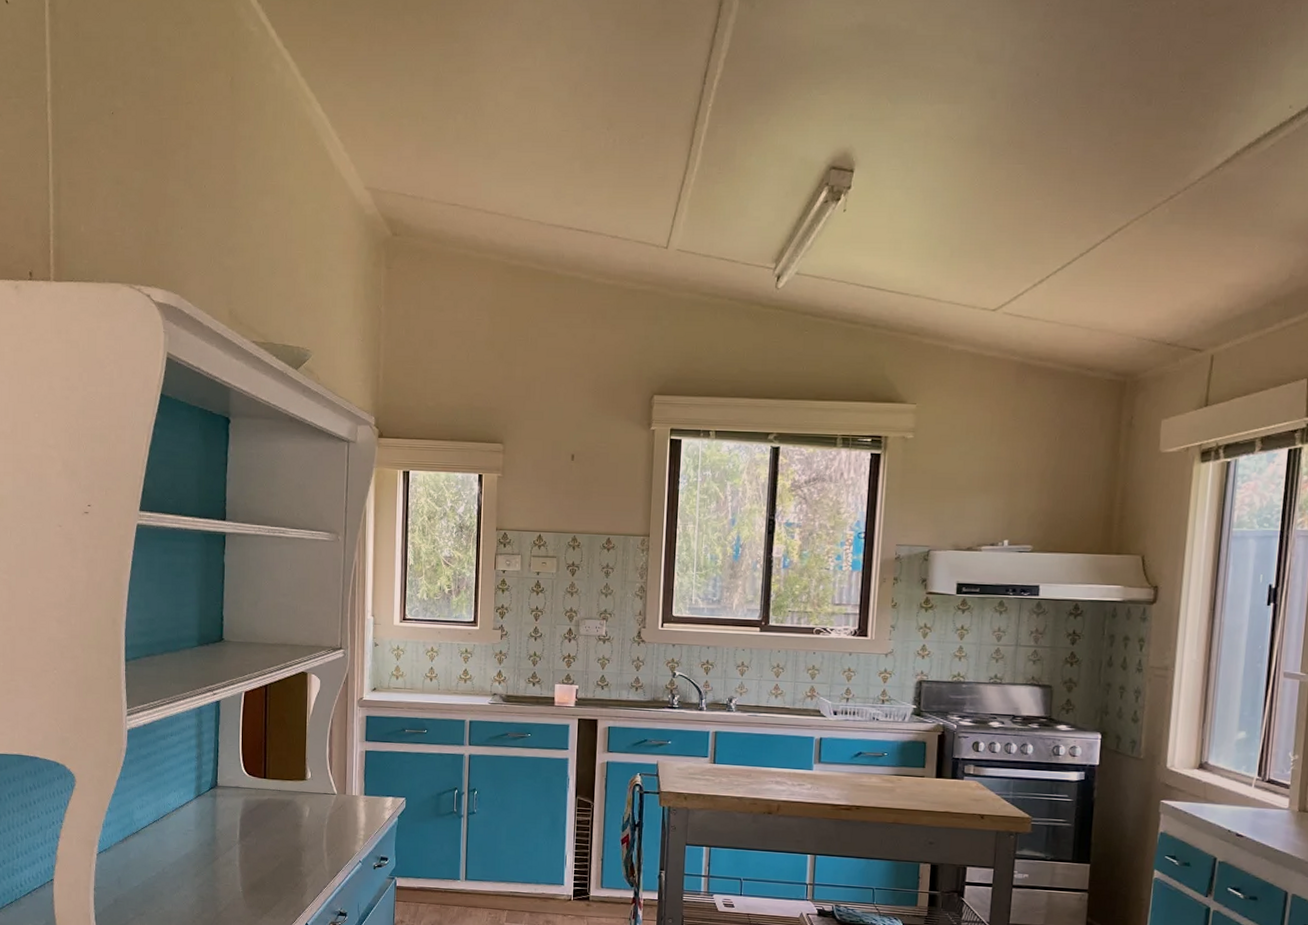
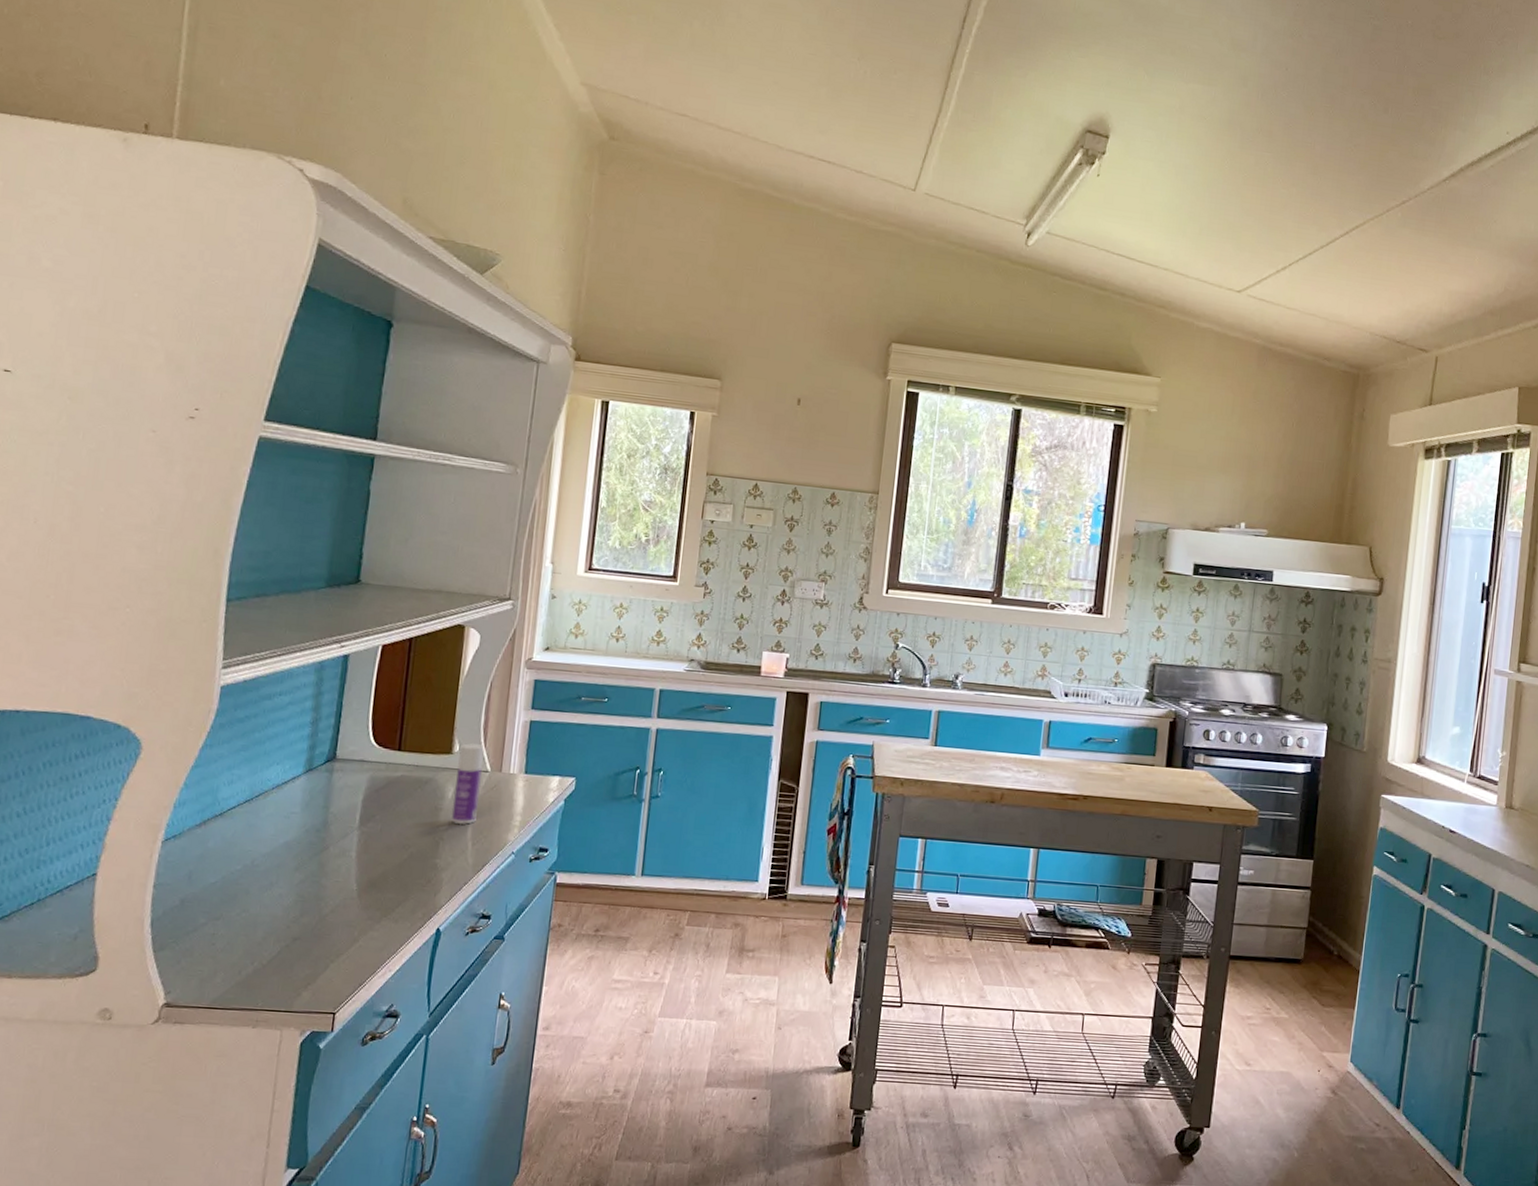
bottle: none [309,771,331,839] -> present [452,743,484,825]

